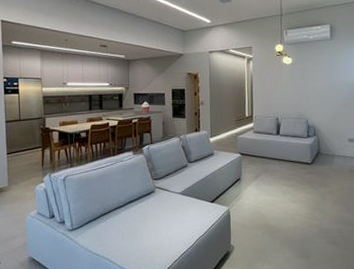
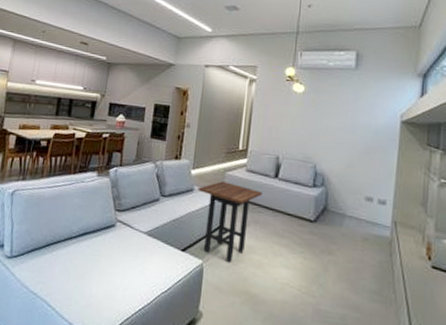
side table: none [217,143,268,205] -> present [197,181,262,262]

